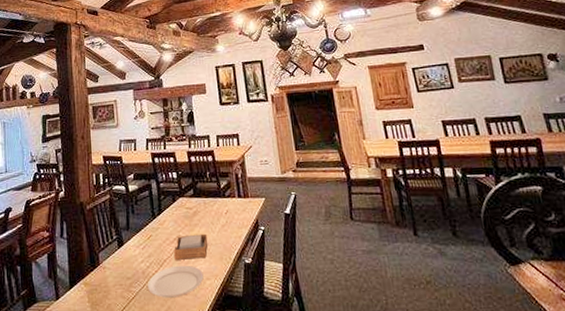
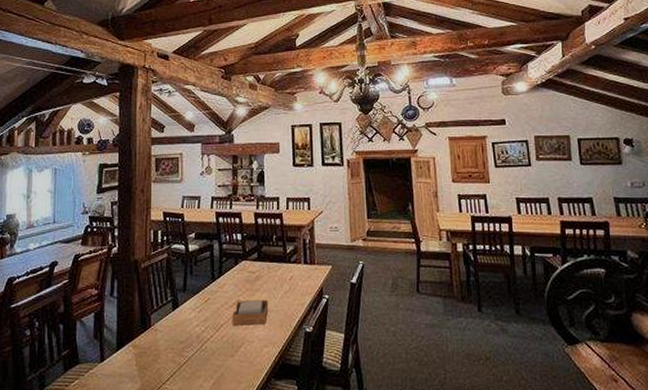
plate: present [147,265,204,298] -> none [200,331,261,364]

